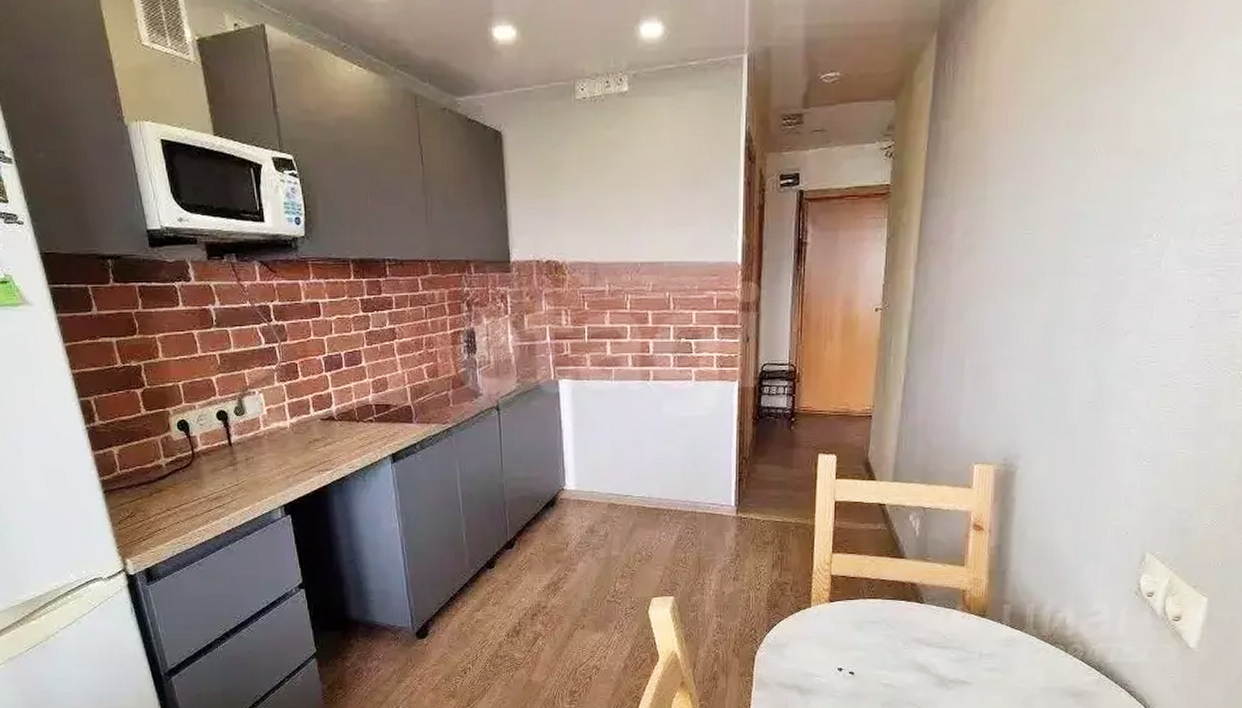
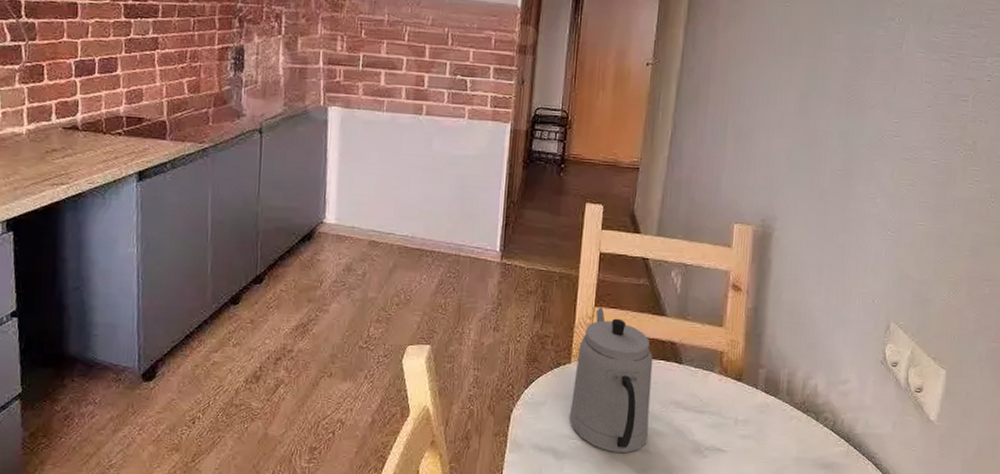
teapot: none [811,553,894,688] -> present [569,306,653,454]

